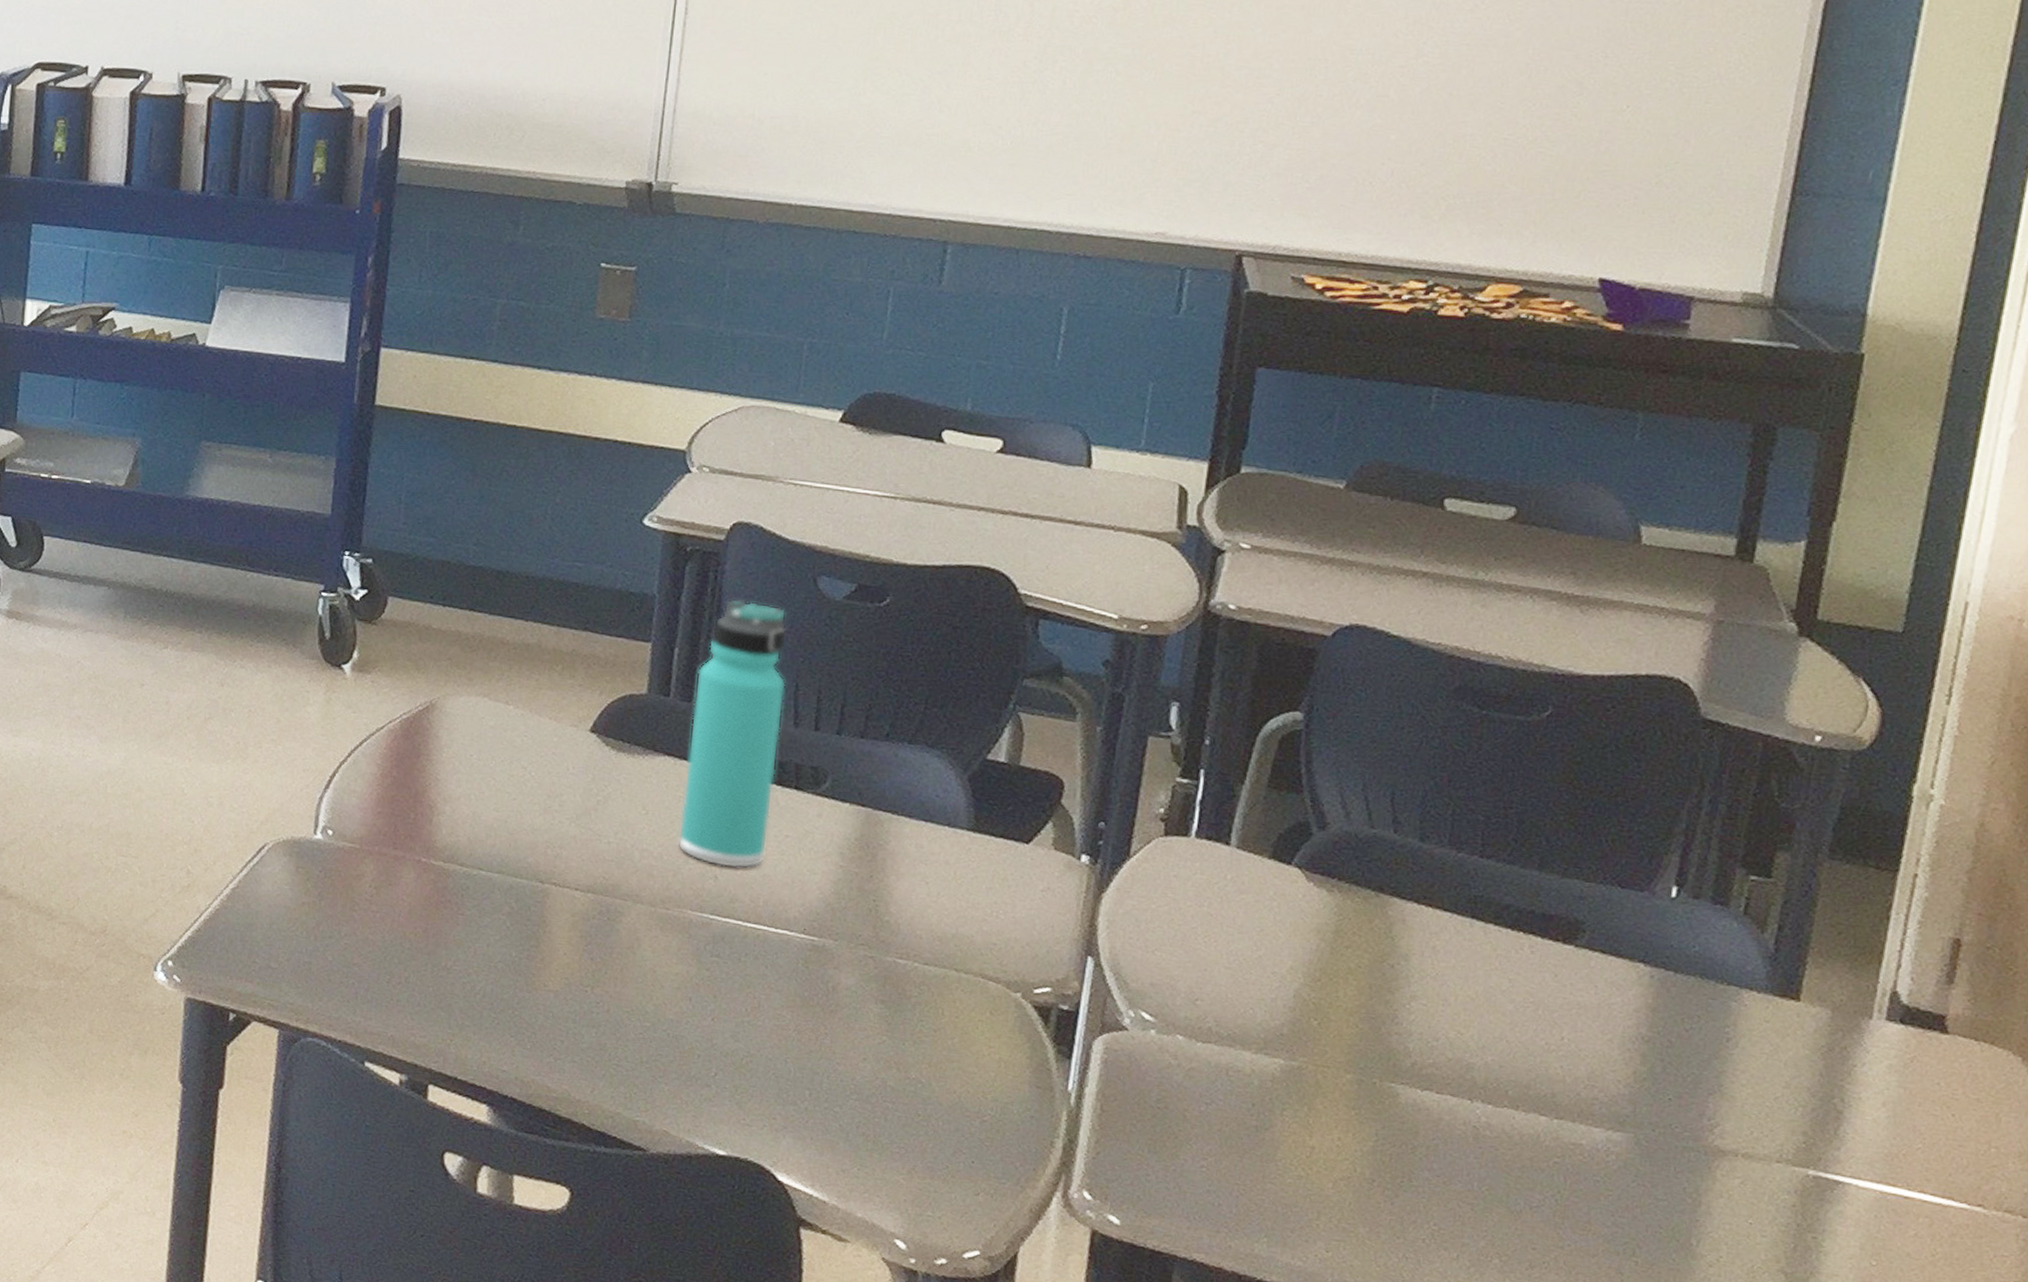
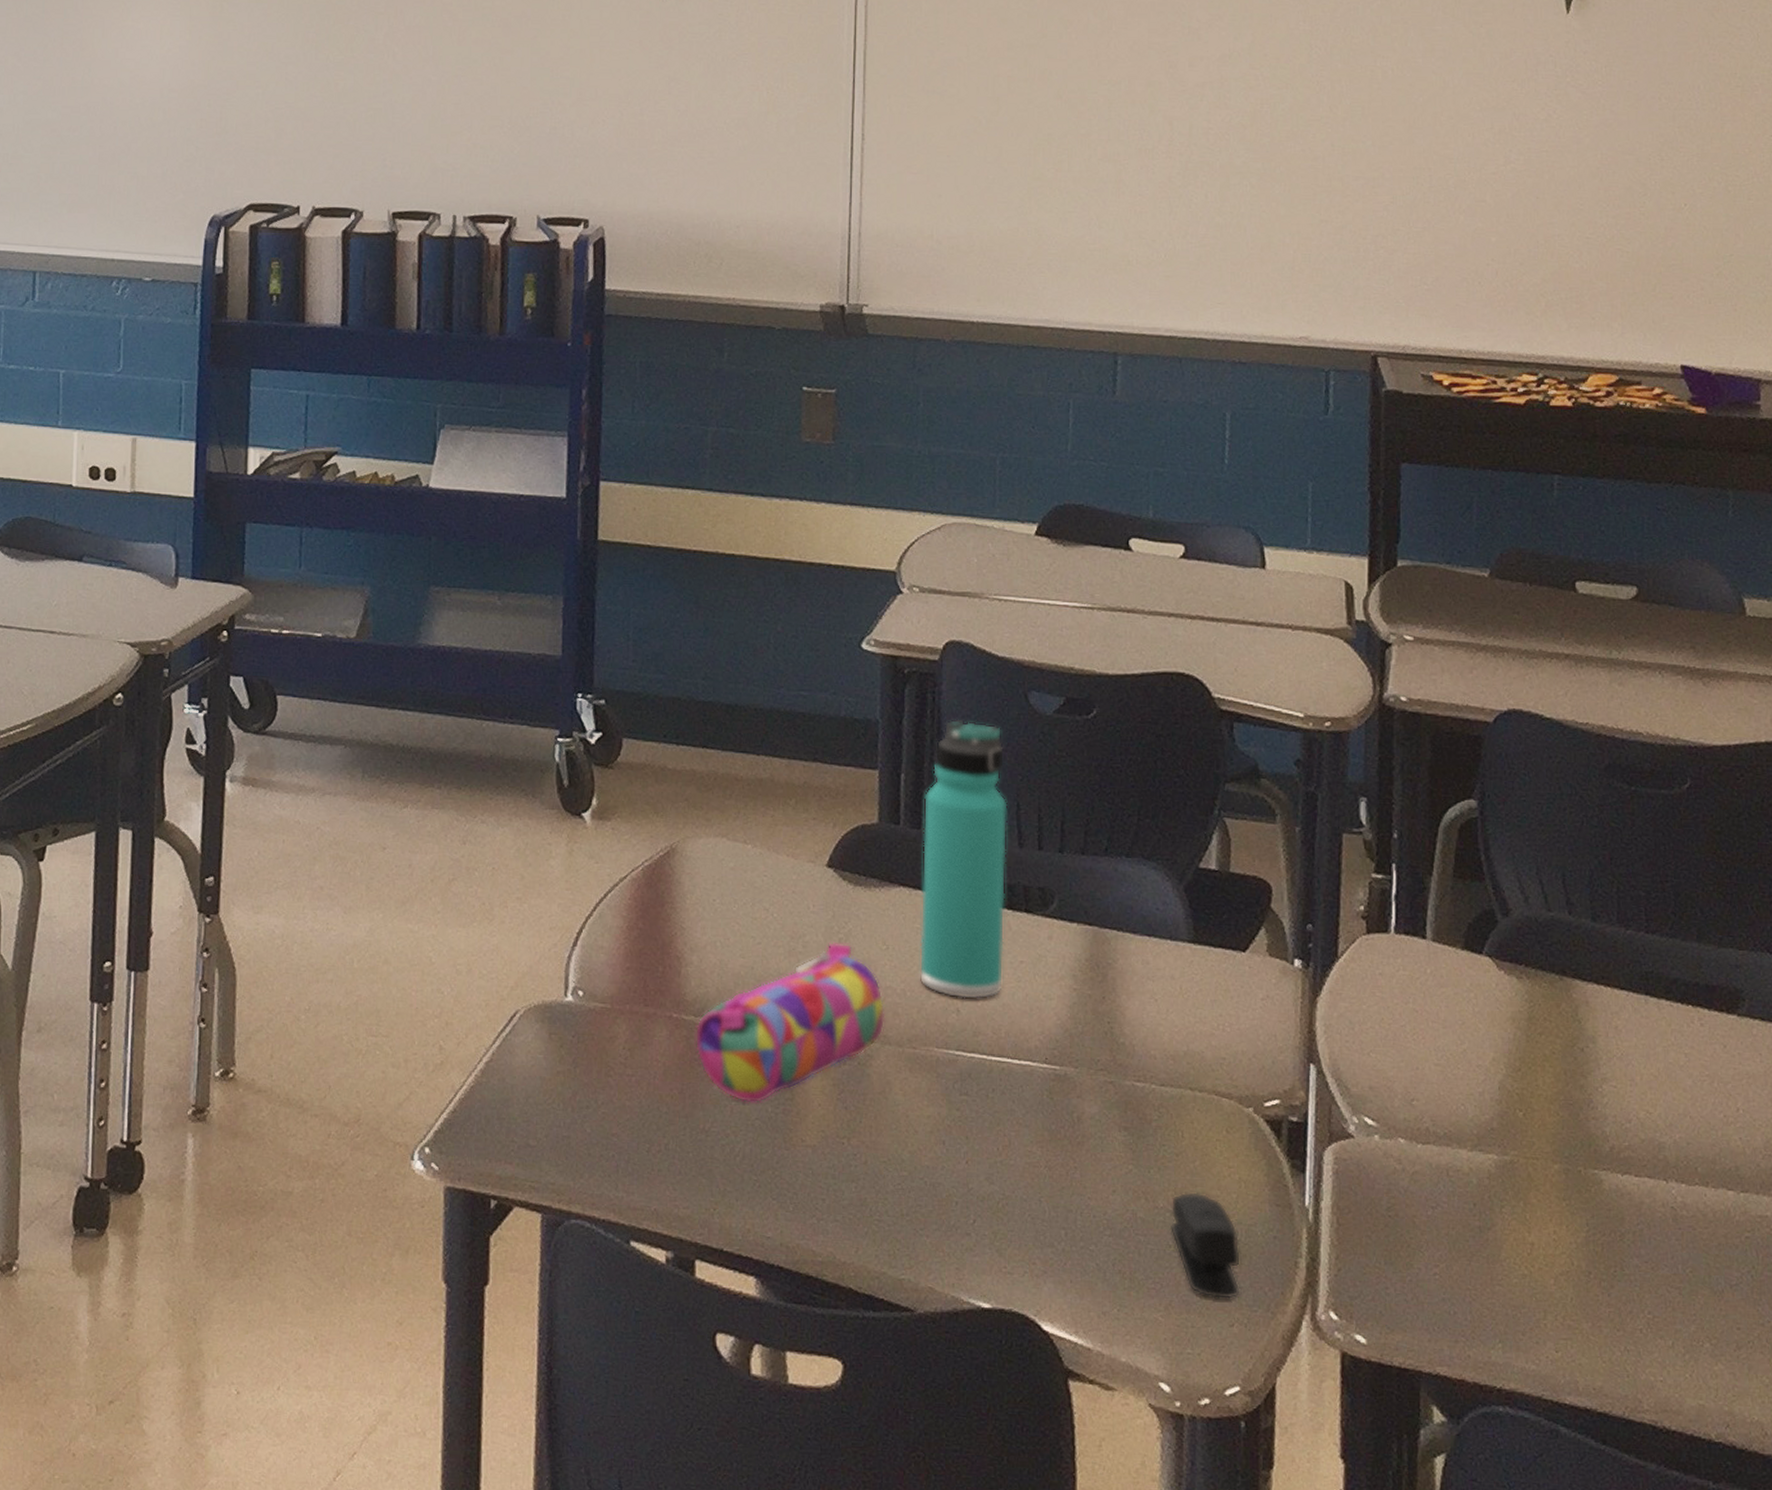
pencil case: none [442,803,640,948] -> present [695,942,885,1104]
stapler: none [920,1066,994,1171] -> present [1169,1192,1241,1300]

